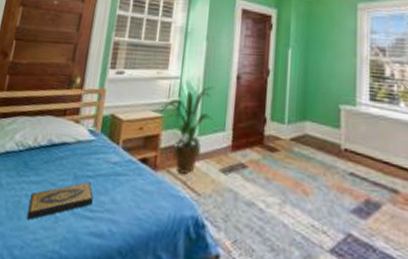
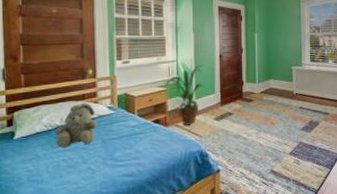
teddy bear: none [23,120,74,179] -> present [54,103,98,148]
hardback book: present [27,182,93,220] -> none [67,142,121,176]

